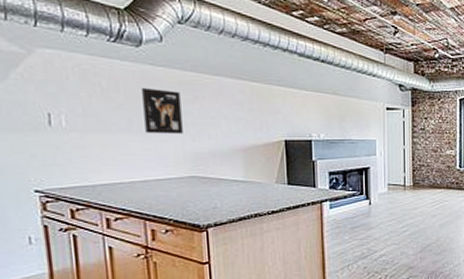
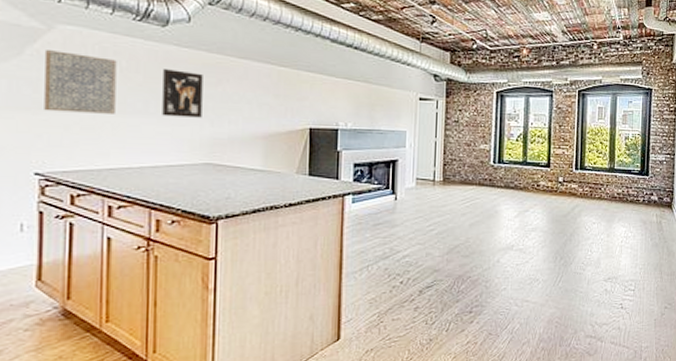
wall art: none [29,74,102,133] -> present [44,50,117,114]

